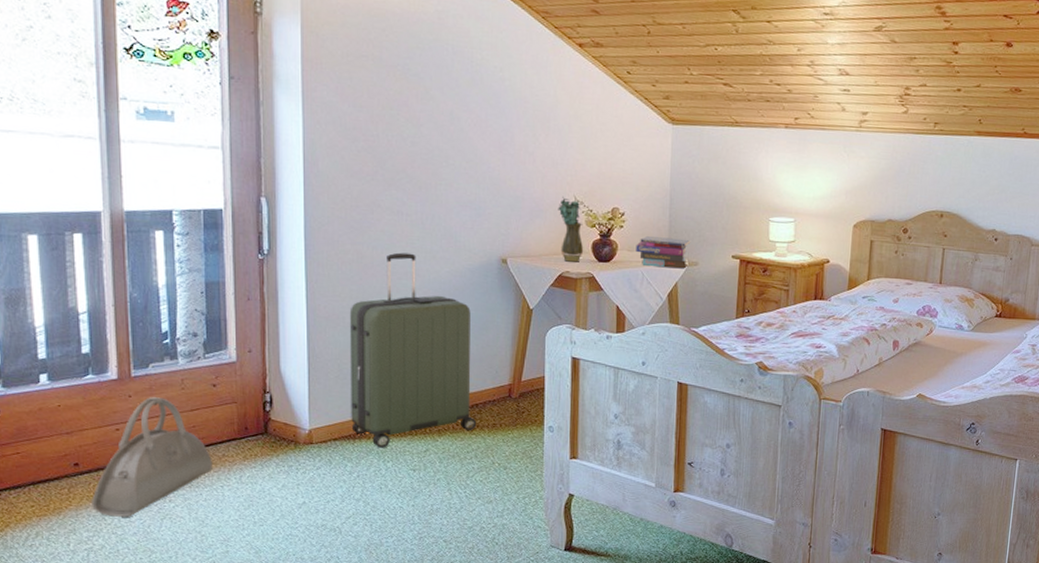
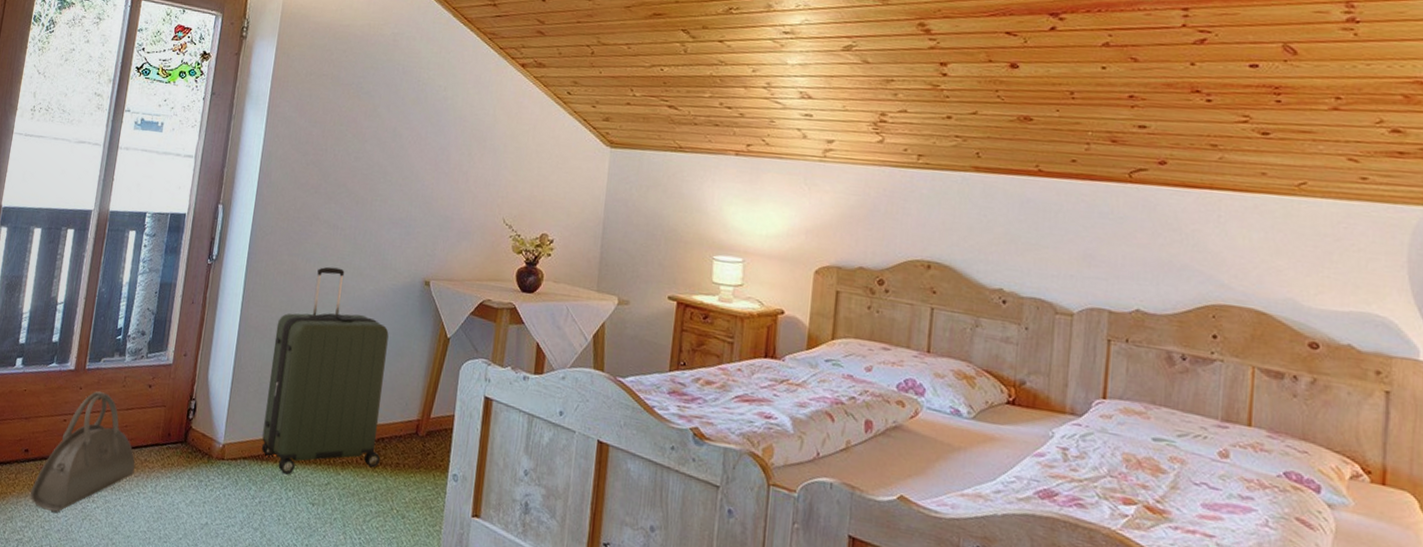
vase: present [558,196,584,262] -> none [484,218,509,291]
books: present [636,235,691,269] -> none [562,266,623,308]

